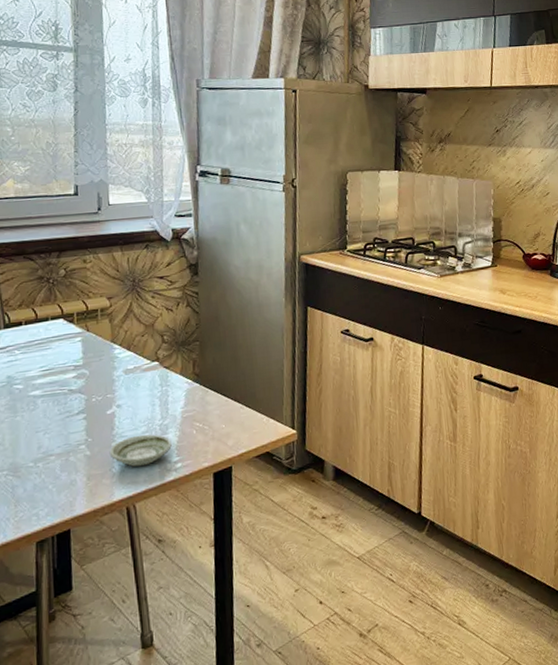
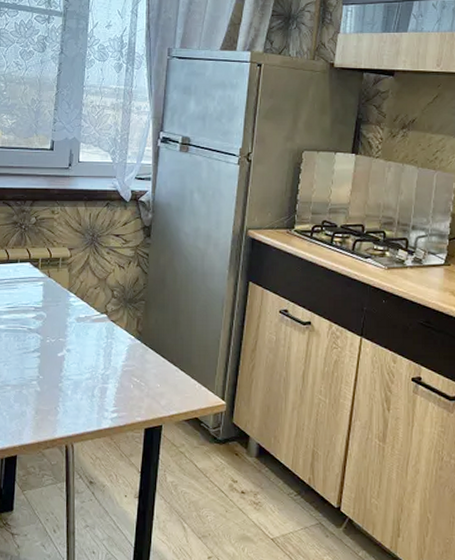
saucer: present [109,434,172,467] -> none [56,380,111,410]

